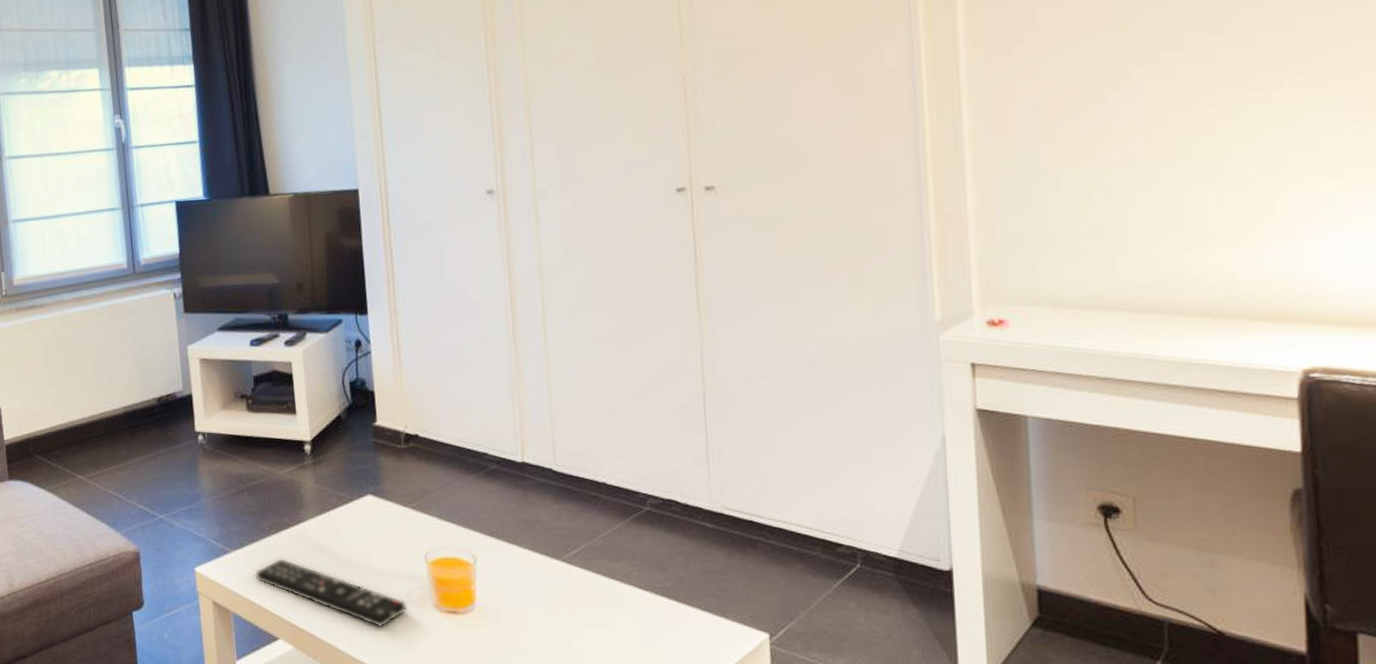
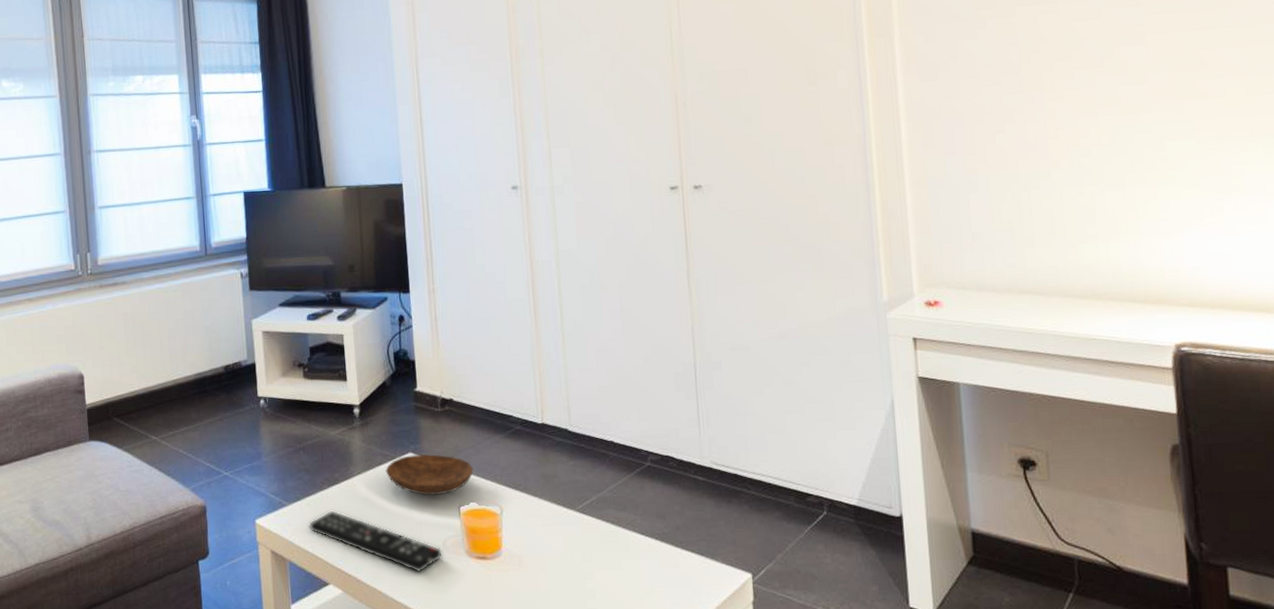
bowl: none [341,495,443,542] -> present [385,453,474,495]

